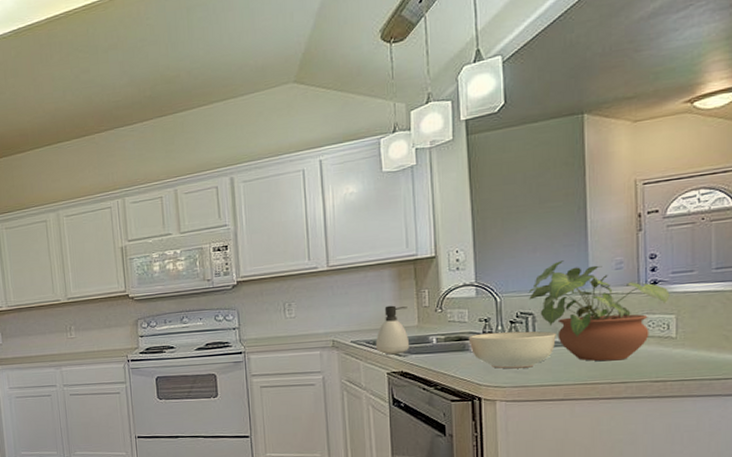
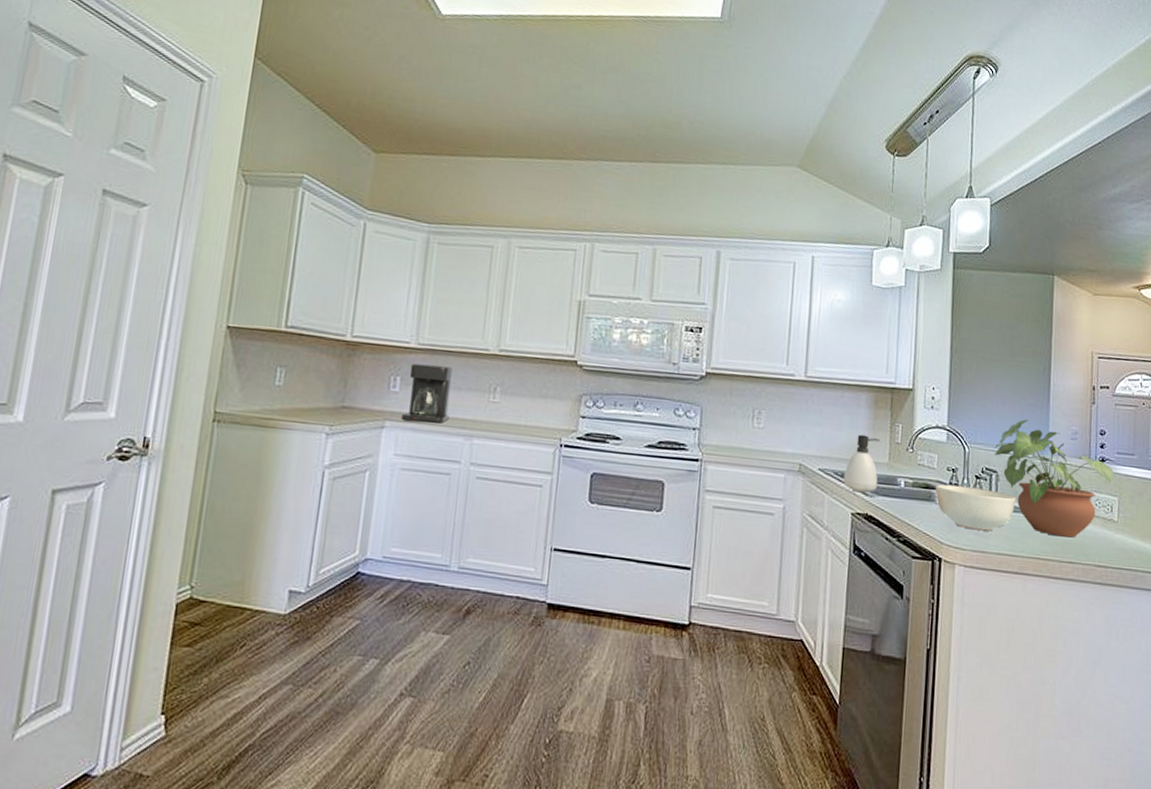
coffee maker: none [6,319,41,364] -> present [401,363,452,424]

